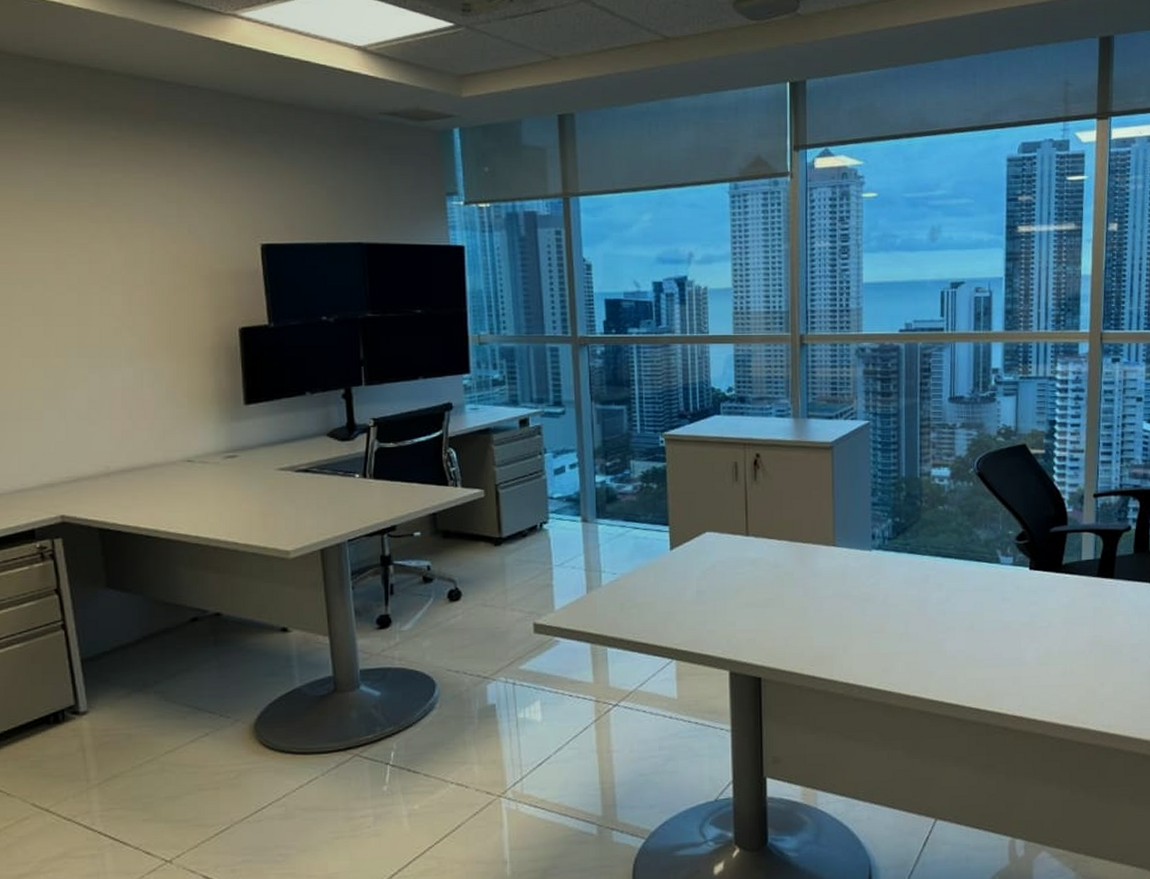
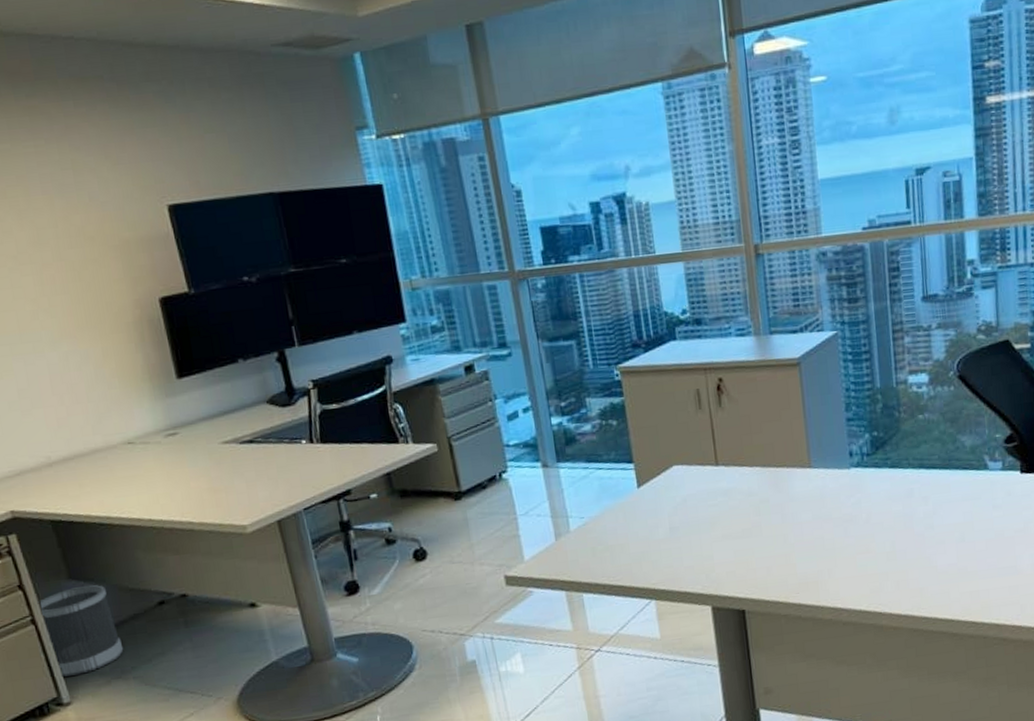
wastebasket: none [72,595,150,685] -> present [38,584,124,677]

